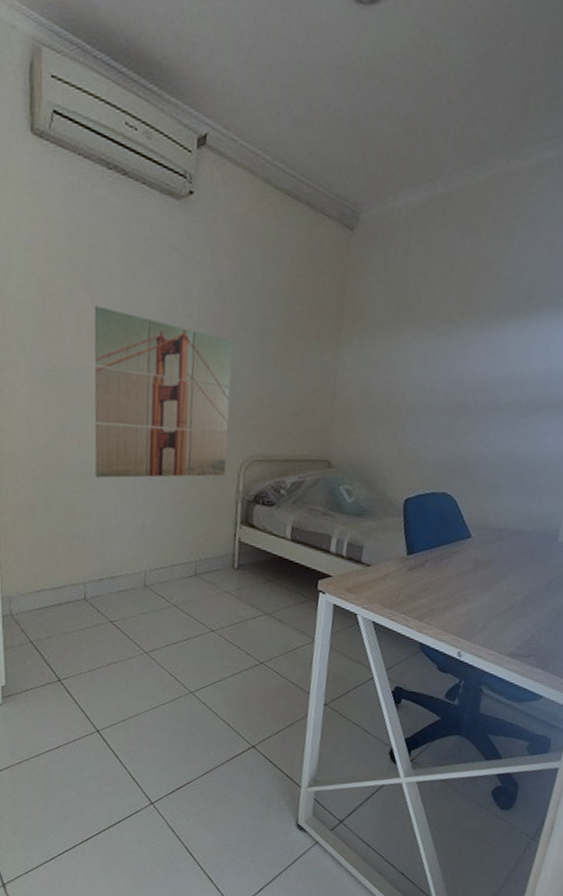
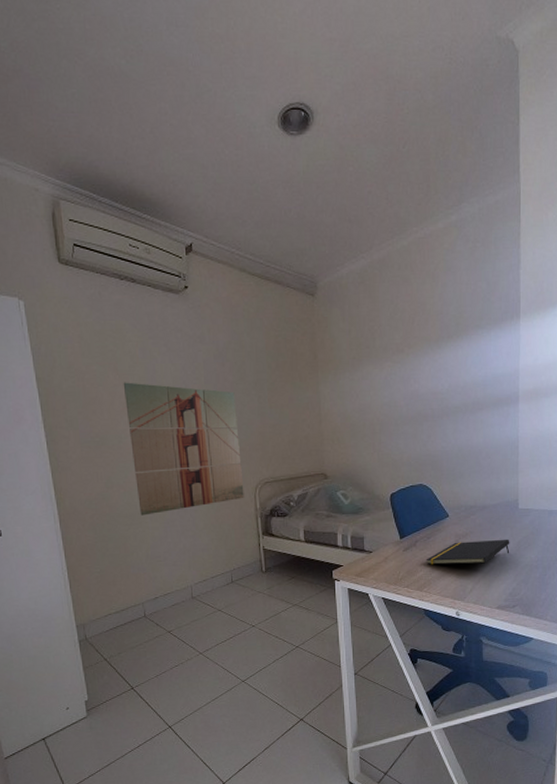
notepad: none [433,569,540,601] -> present [426,539,510,565]

